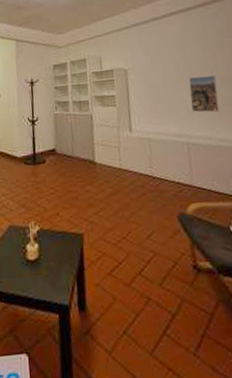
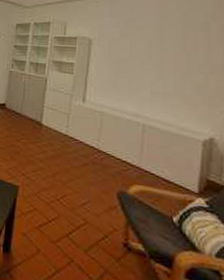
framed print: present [188,75,219,113] -> none [156,58,192,100]

